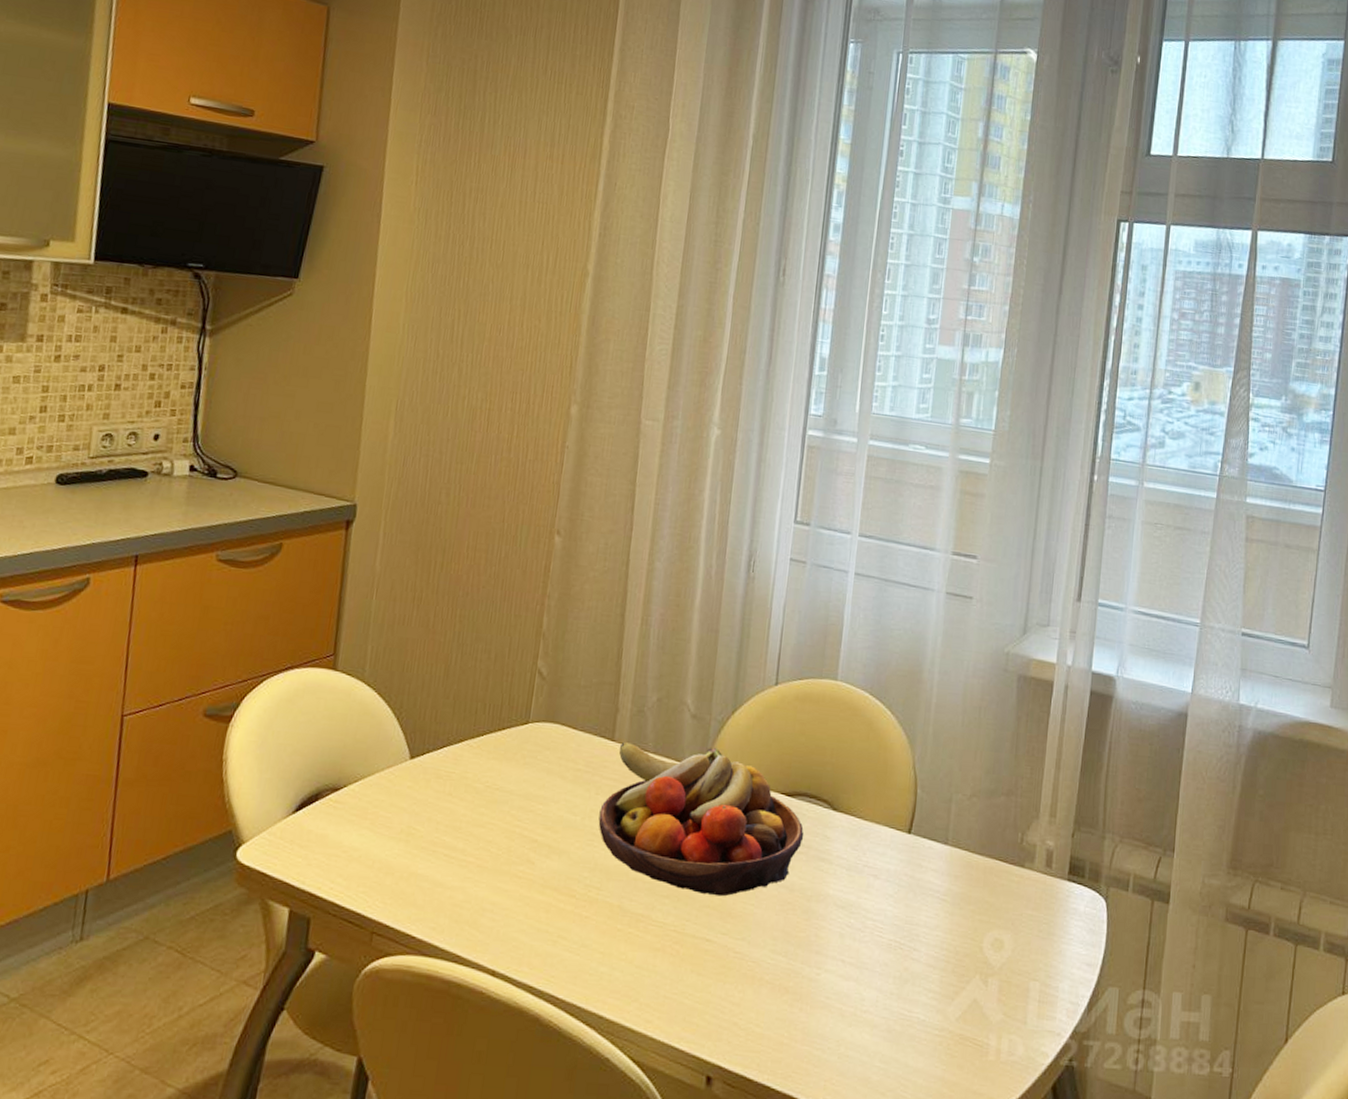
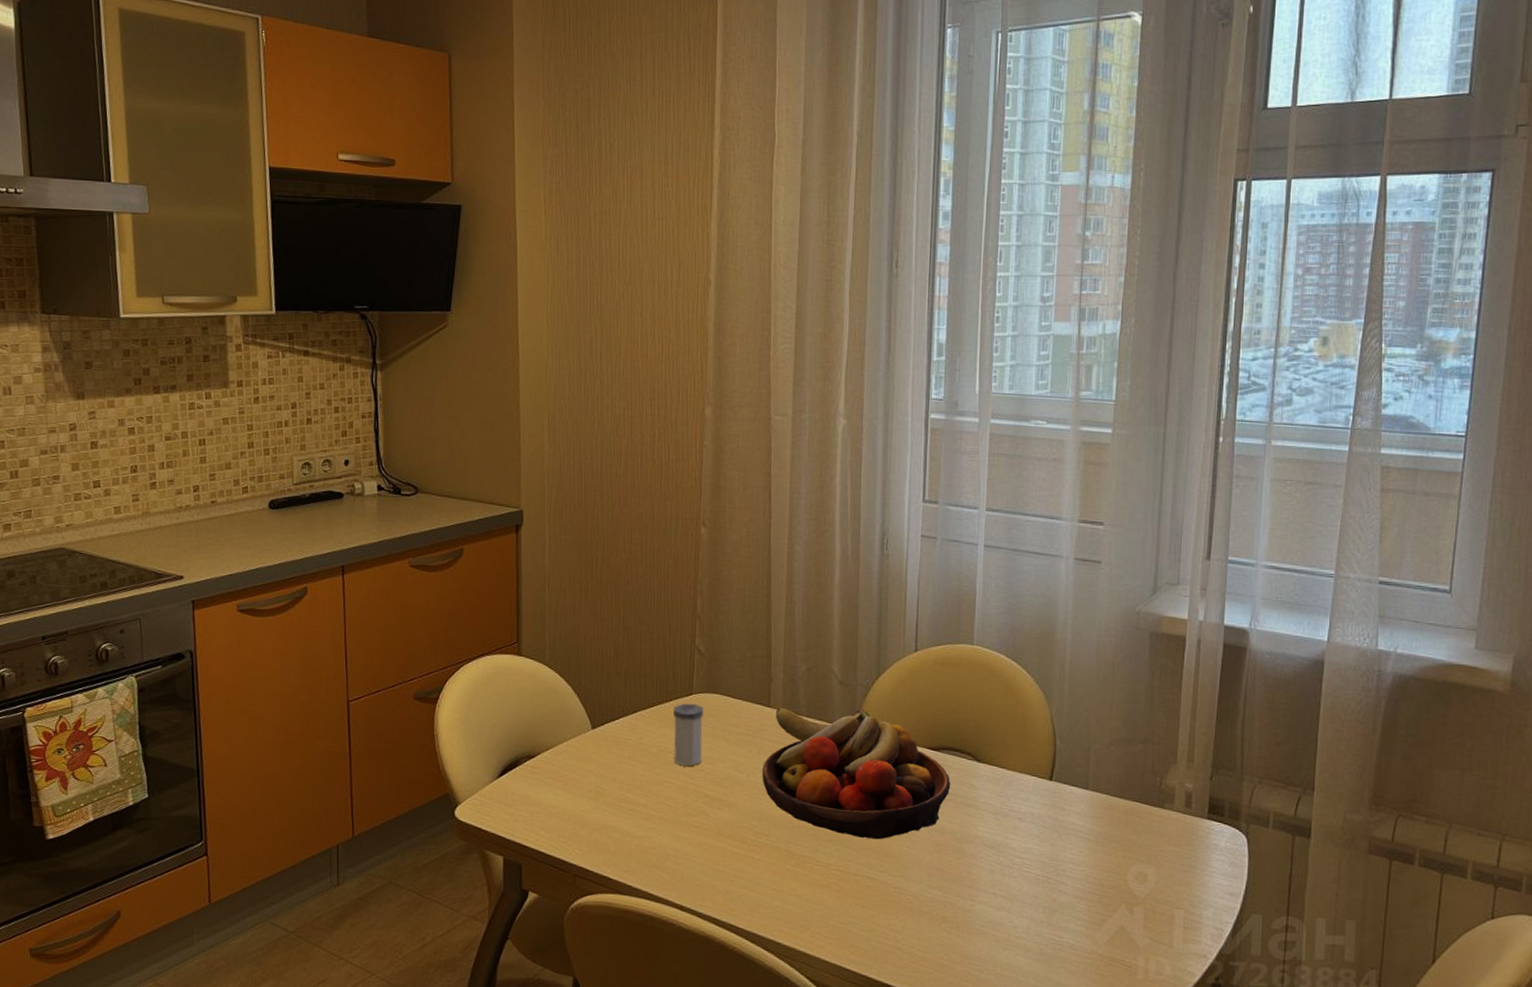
salt shaker: none [500,733,540,806] -> present [673,703,704,766]

